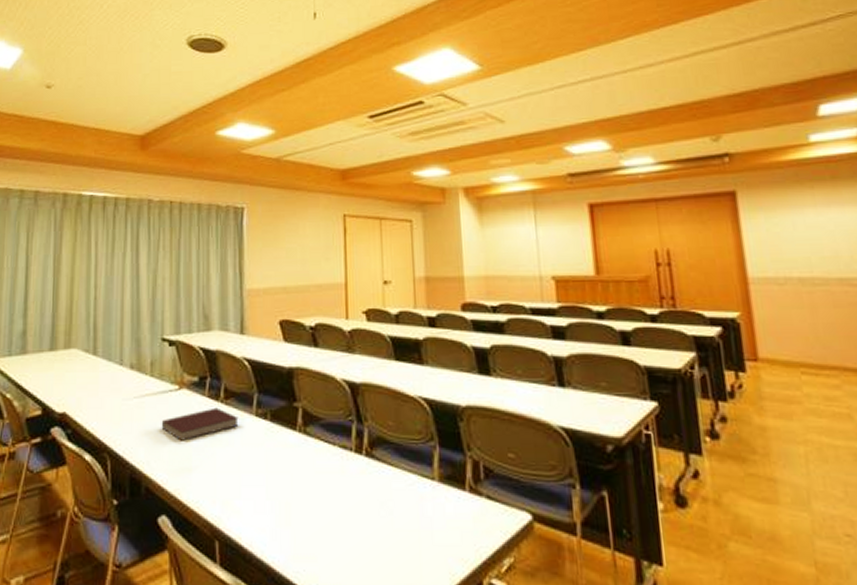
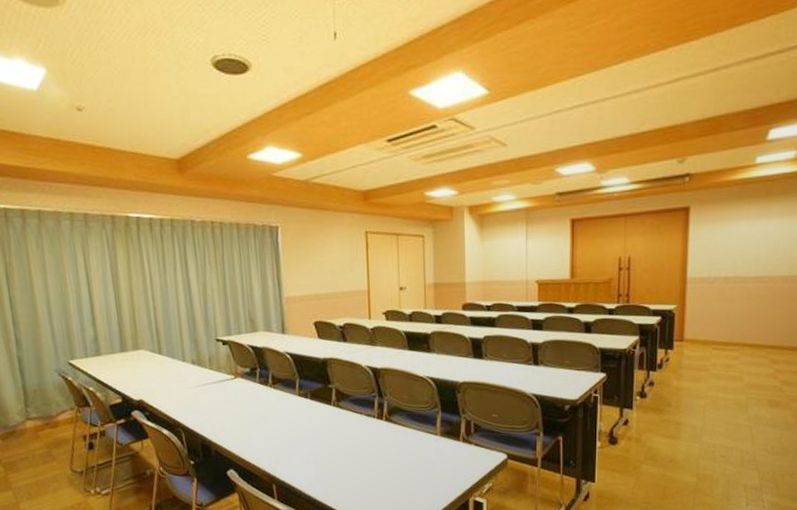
notebook: present [161,407,239,441] -> none [222,391,285,417]

